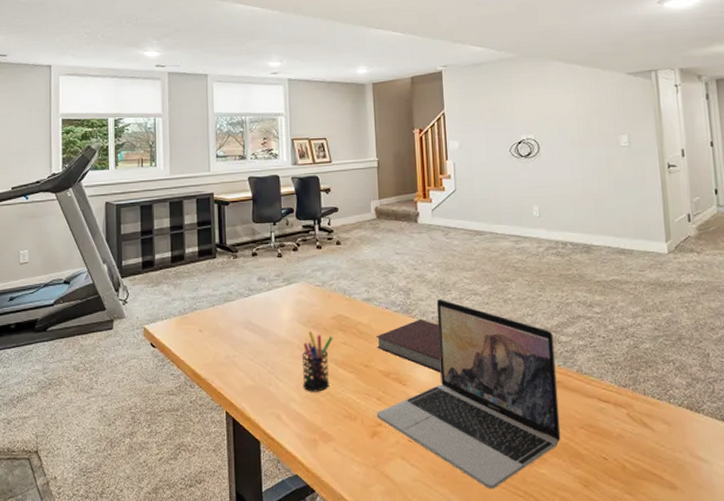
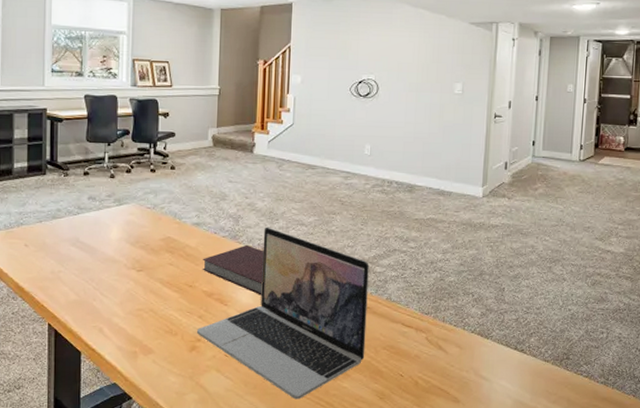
pen holder: present [301,331,333,392] -> none [127,251,160,309]

